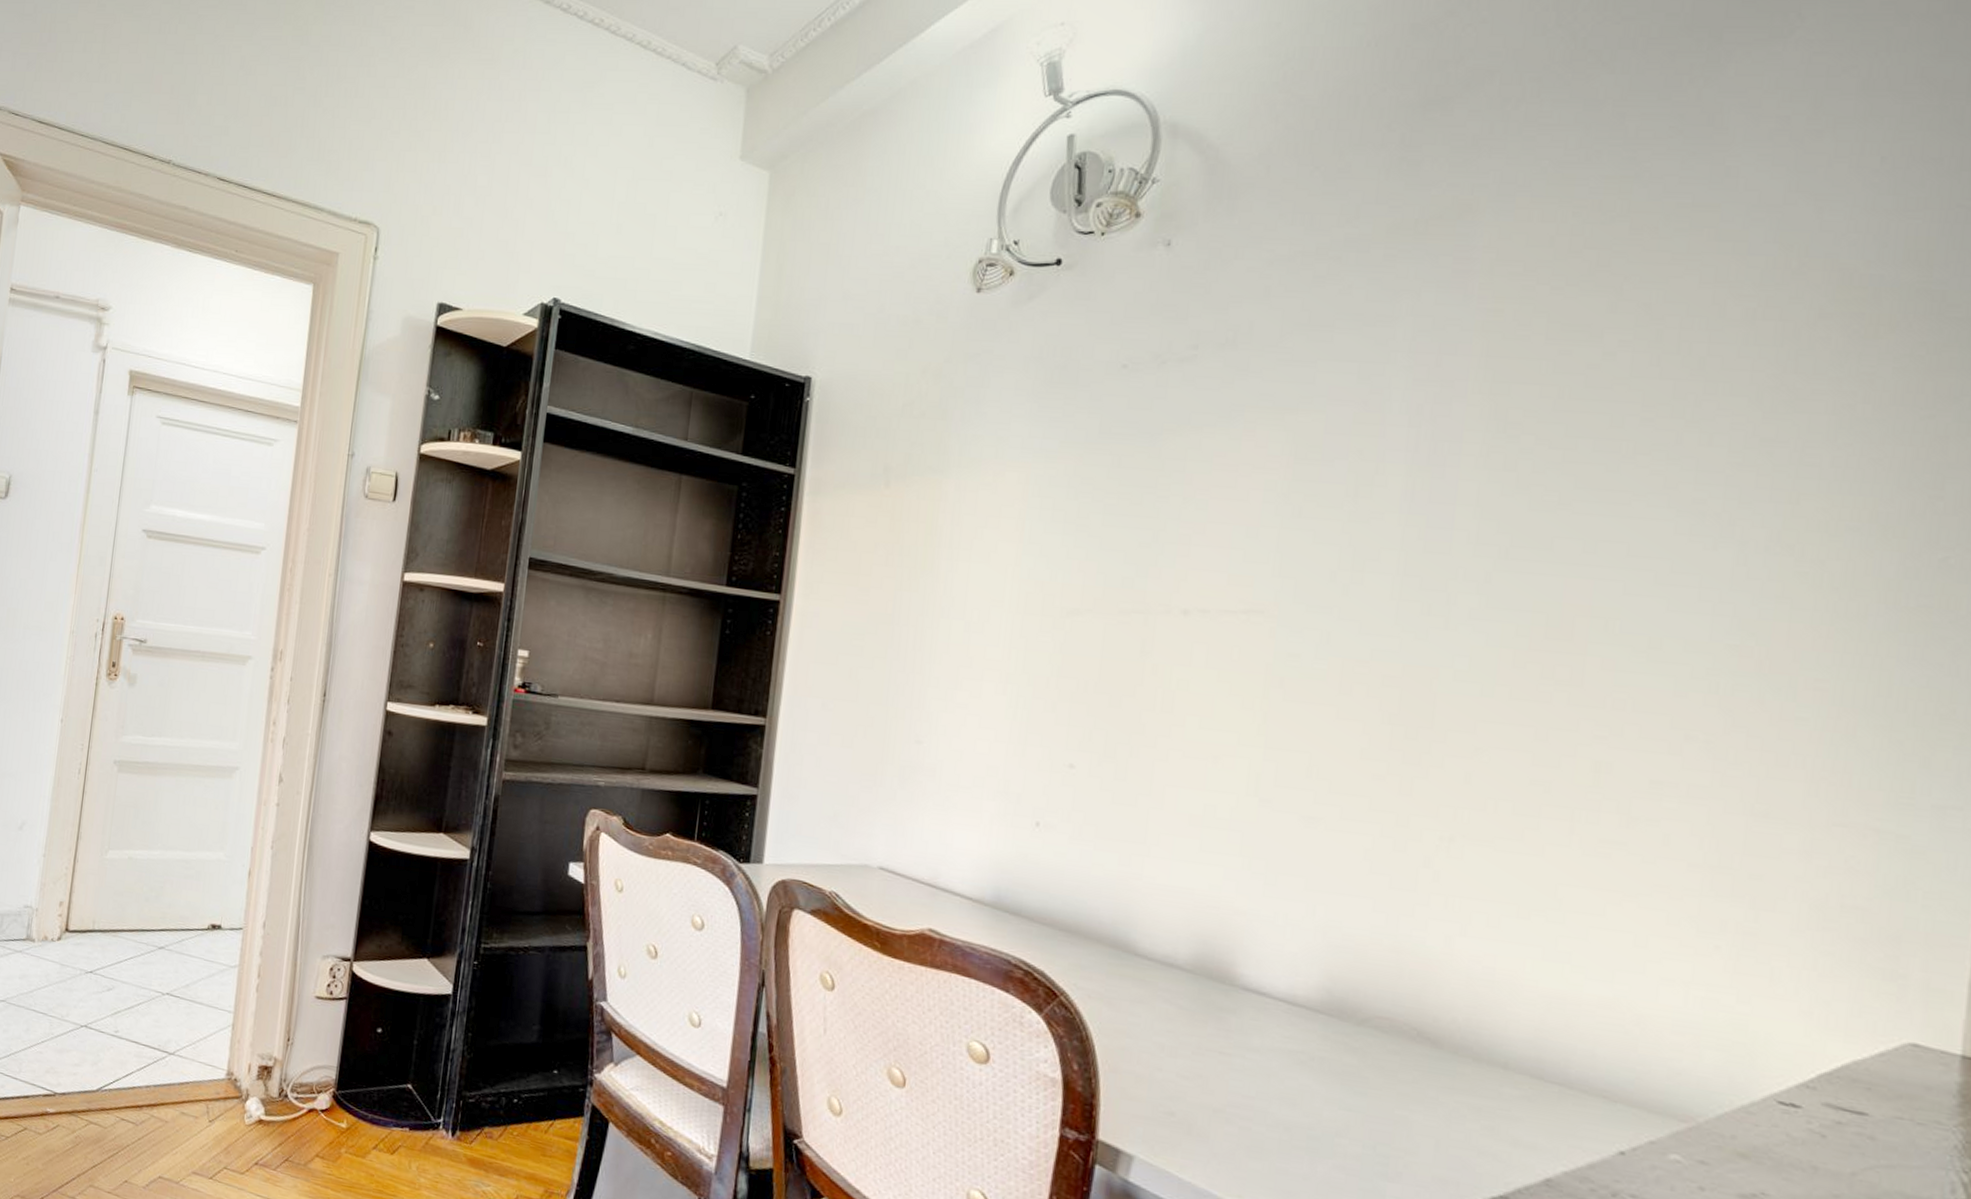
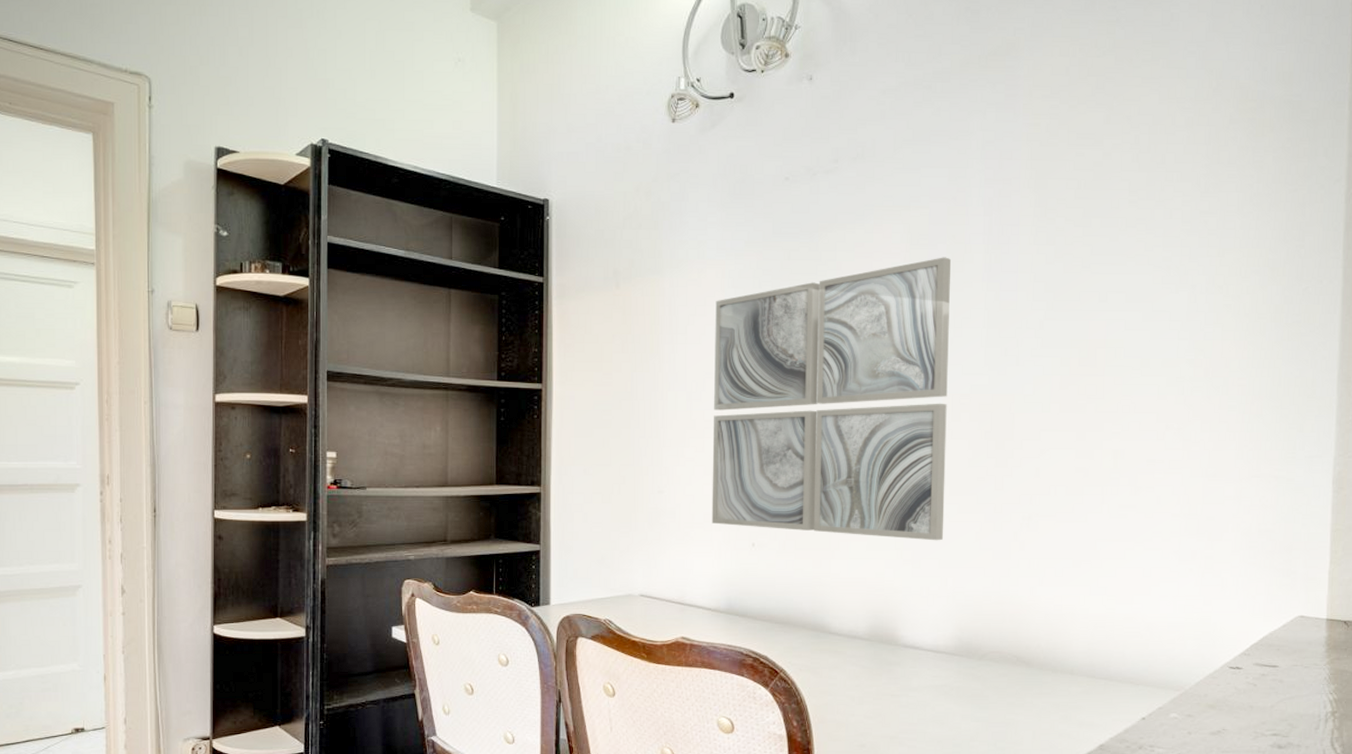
wall art: none [983,477,1355,854] -> present [711,257,952,541]

